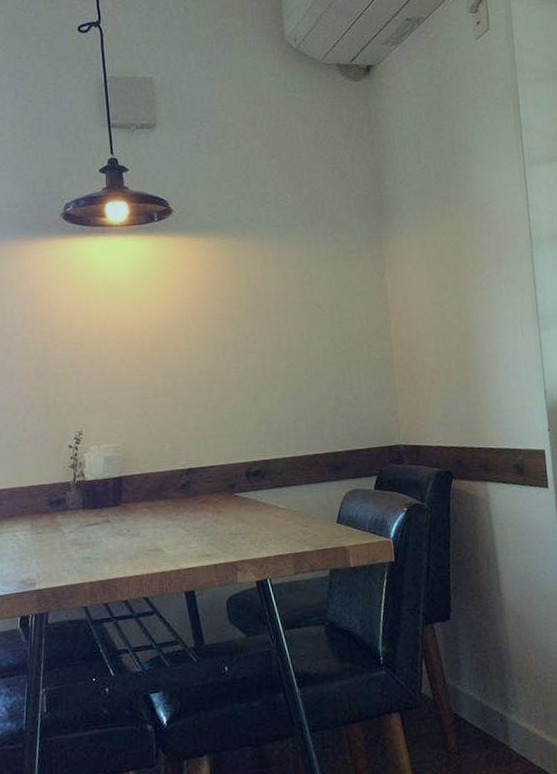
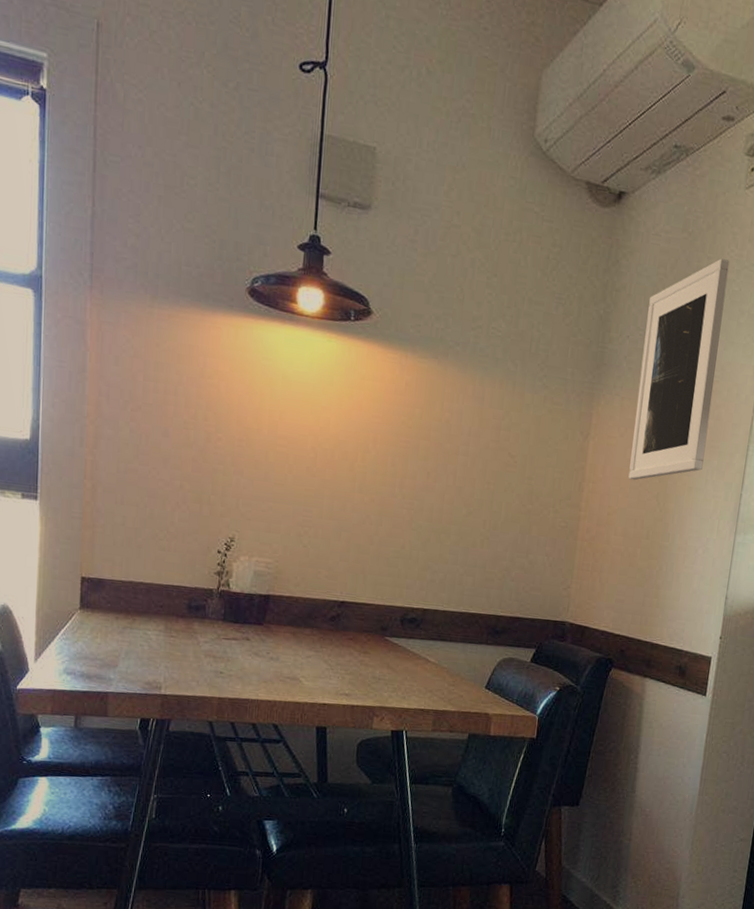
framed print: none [413,99,495,304] -> present [628,258,730,481]

